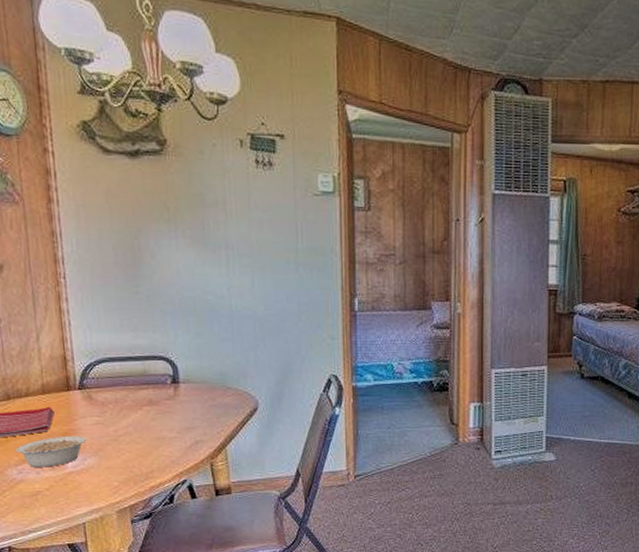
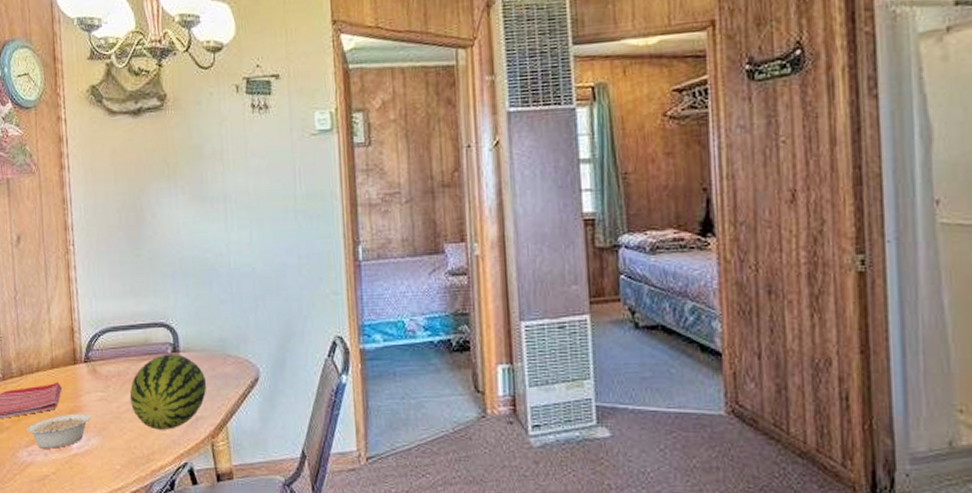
fruit: none [127,384,207,451] -> present [129,354,207,430]

